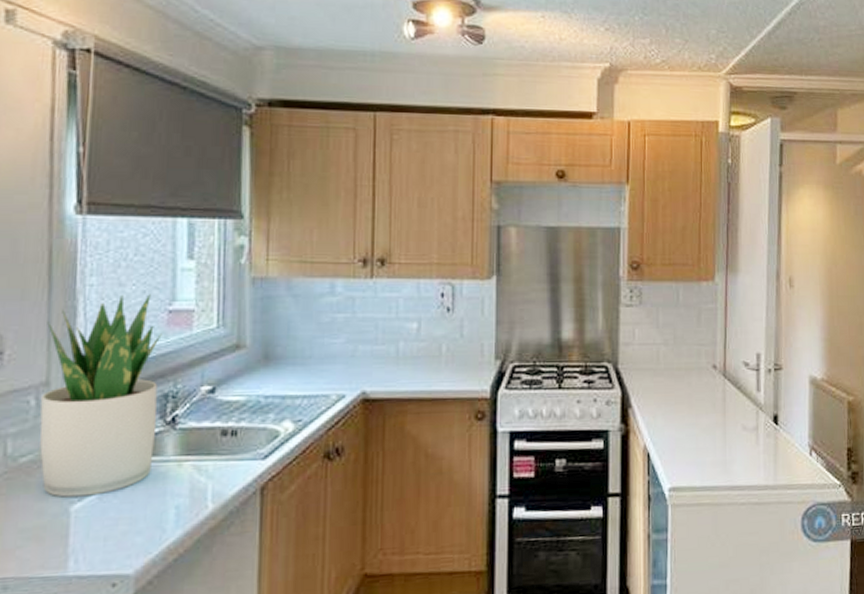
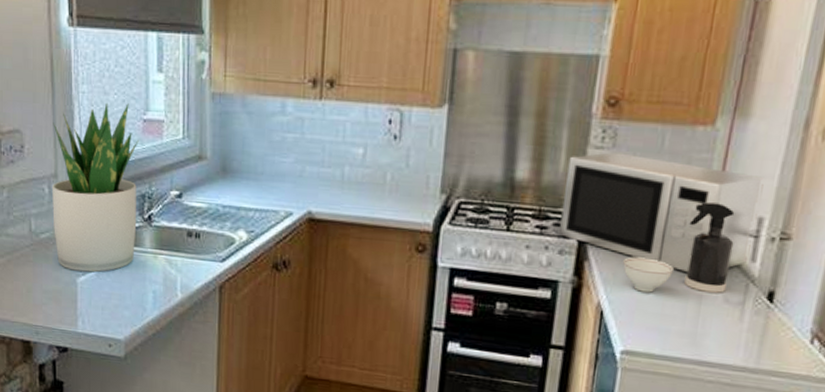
microwave: none [604,309,756,407] -> present [559,152,764,272]
bowl: none [660,398,702,430] -> present [623,256,675,293]
spray bottle: none [707,345,743,423] -> present [684,202,735,293]

